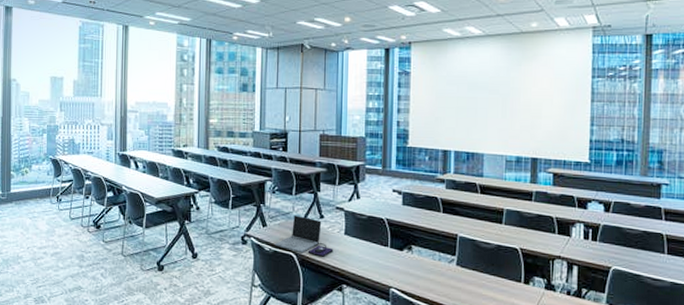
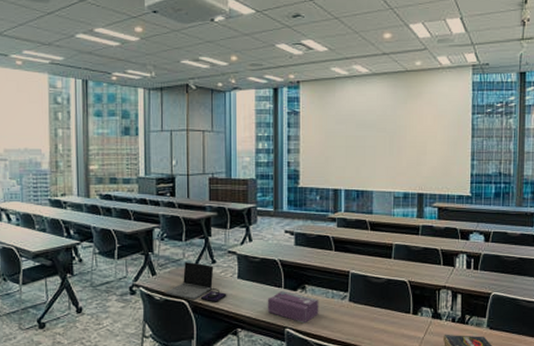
tissue box: none [372,249,425,285] -> present [267,290,319,324]

